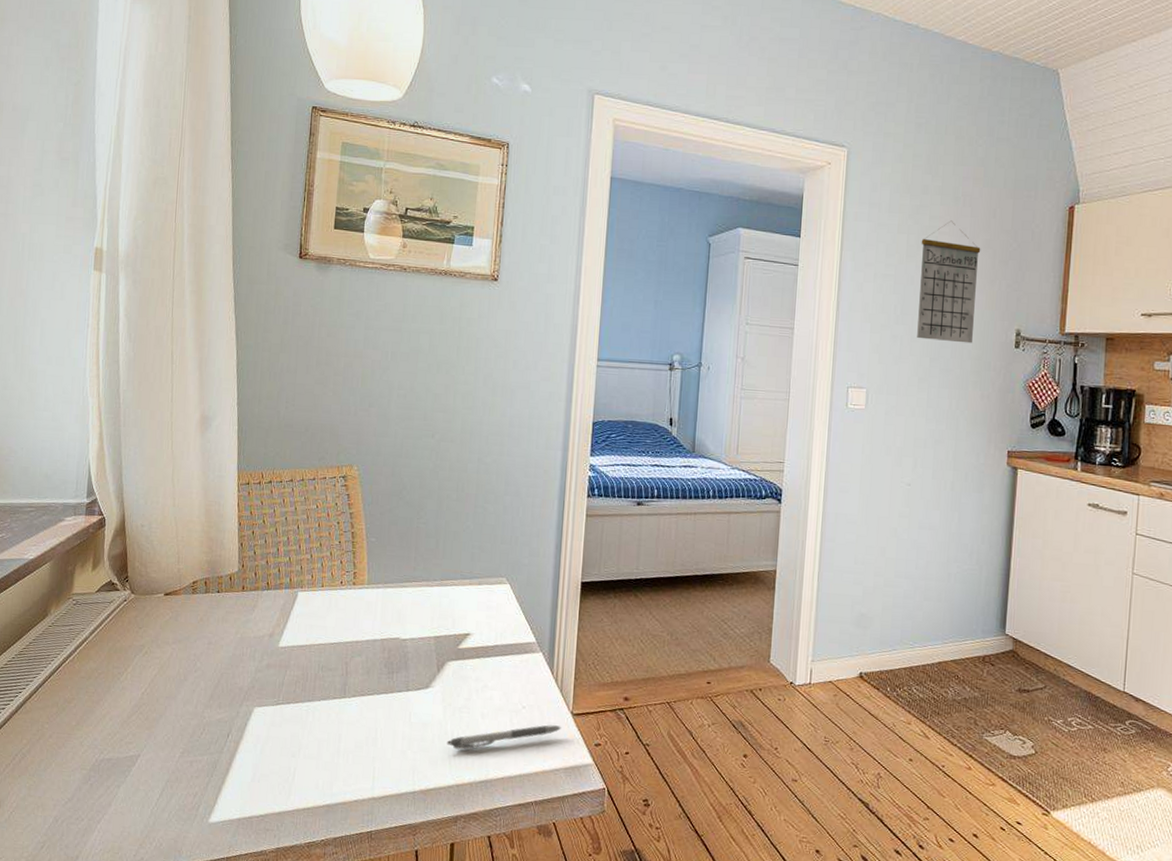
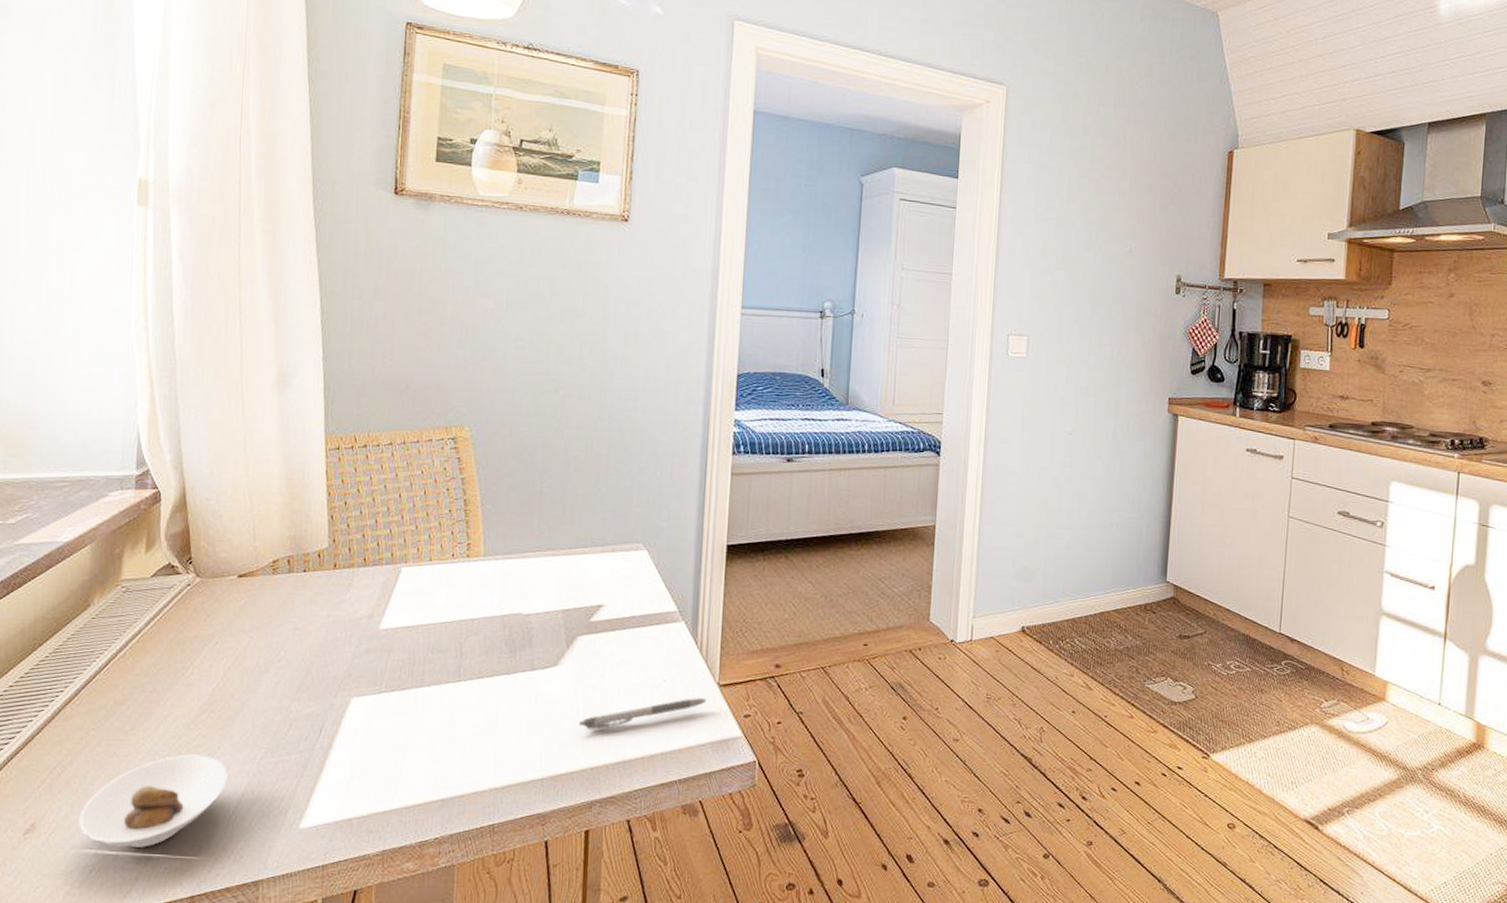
saucer: none [34,750,152,830] -> present [79,754,228,847]
calendar: present [917,220,981,344] -> none [1078,163,1142,290]

